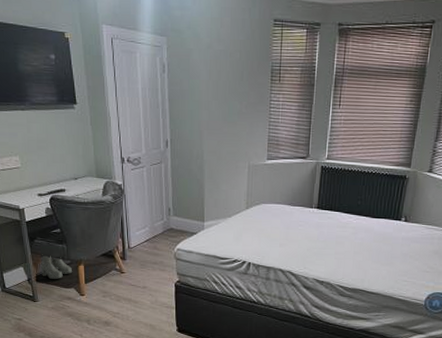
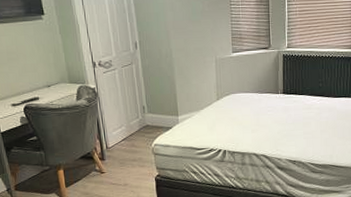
boots: present [40,254,73,280] -> none [18,163,53,187]

